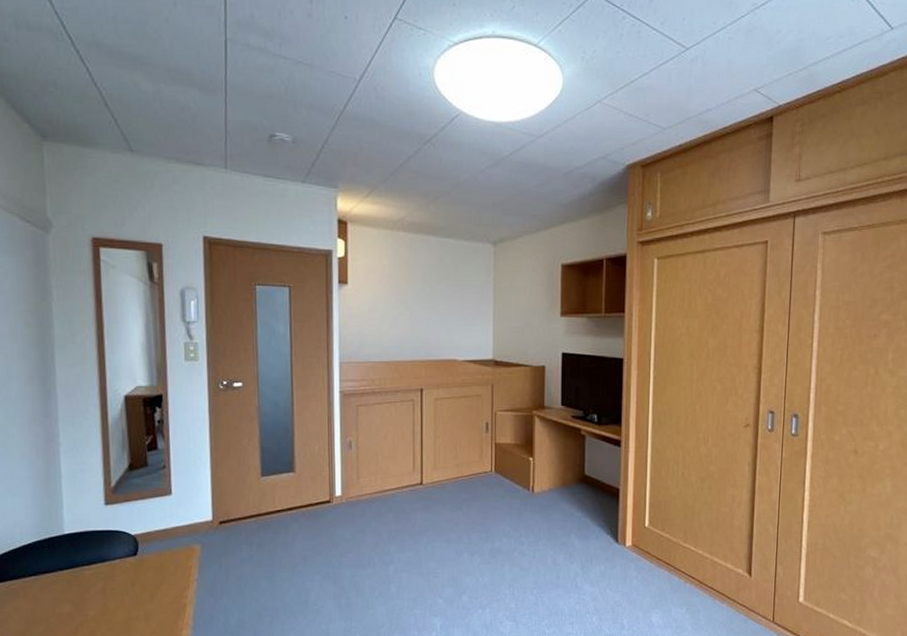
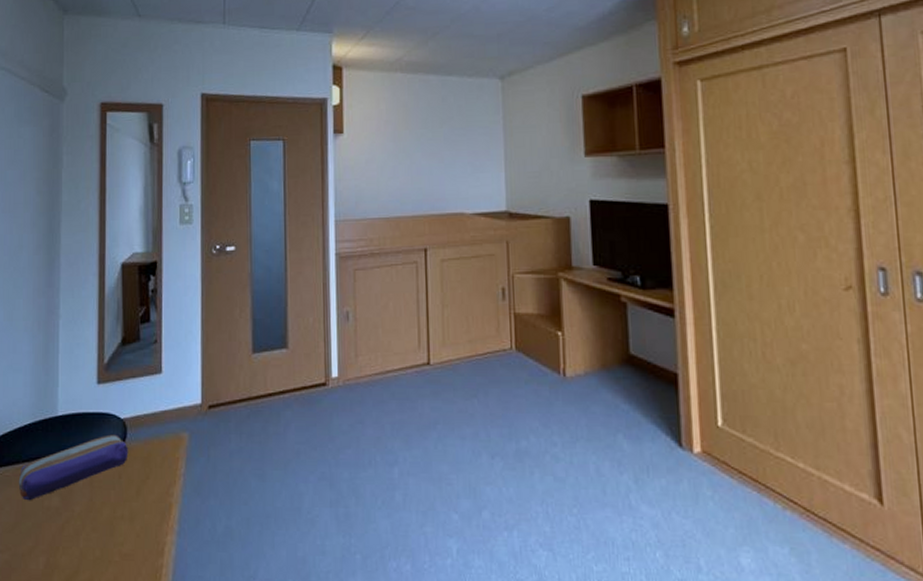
pencil case: none [26,549,141,609] -> present [18,434,128,501]

